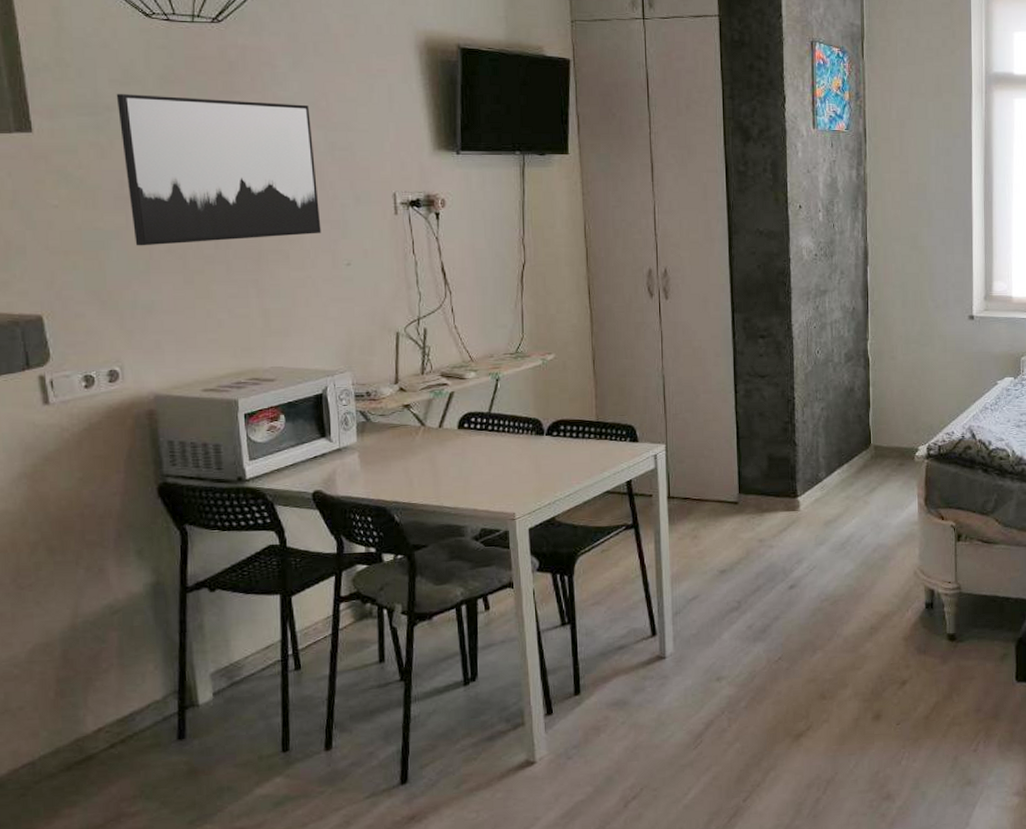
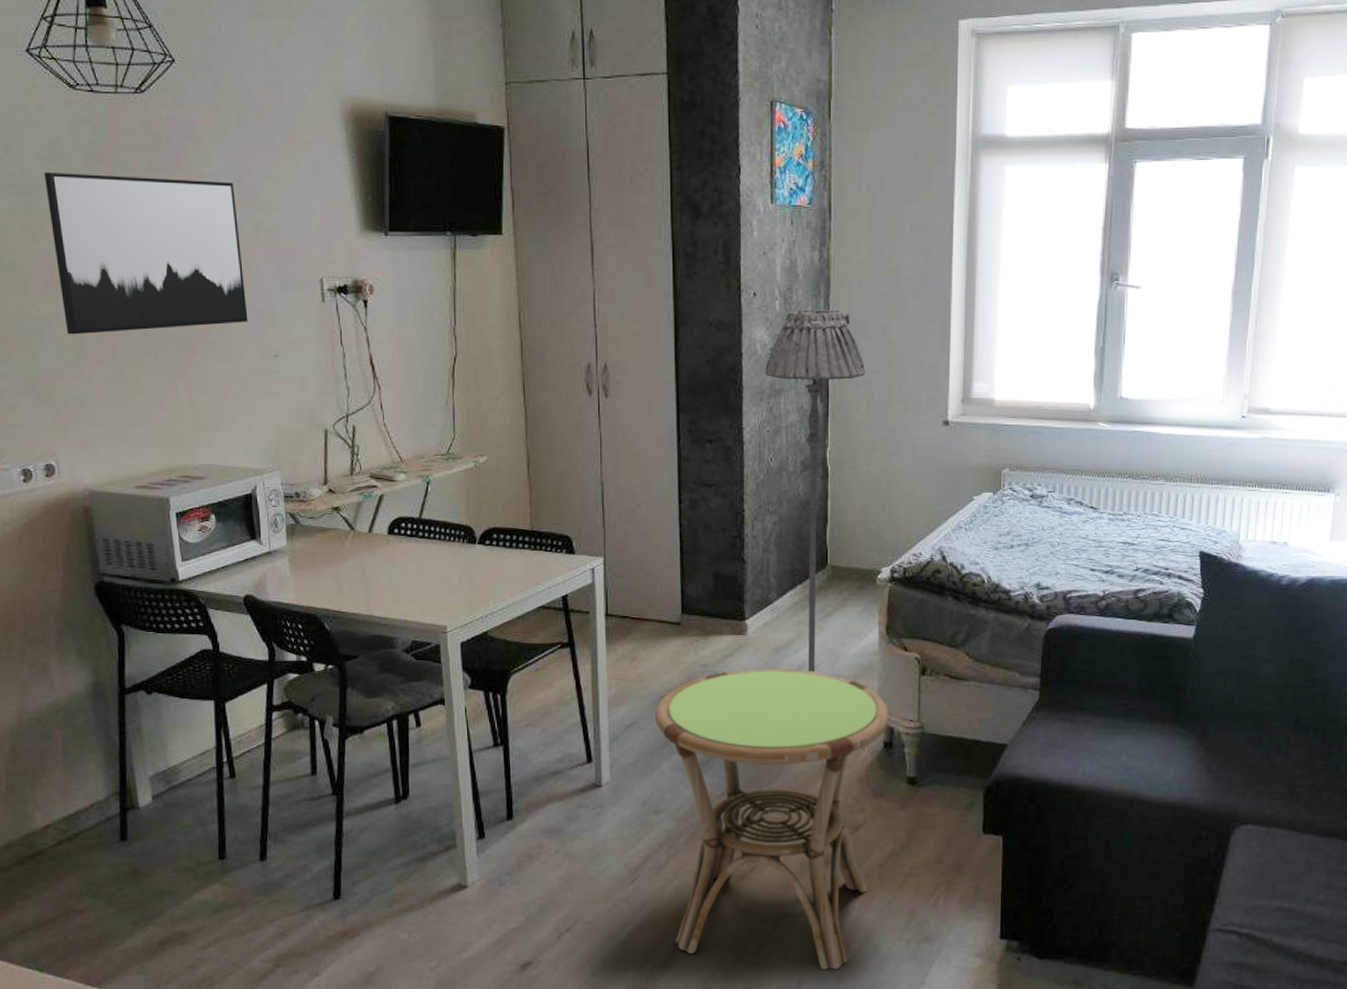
side table: none [715,540,930,818] -> present [654,668,889,969]
floor lamp: none [811,220,900,543] -> present [765,310,866,673]

